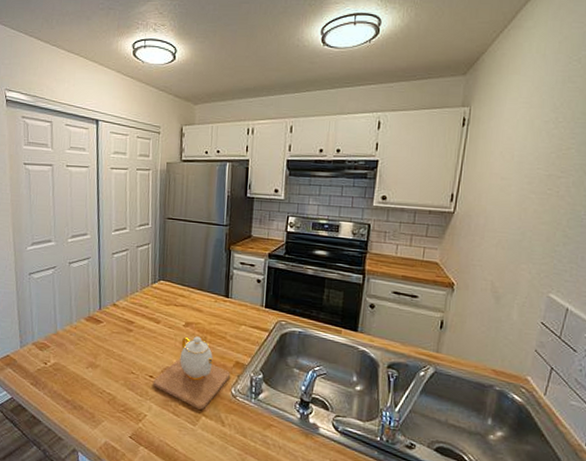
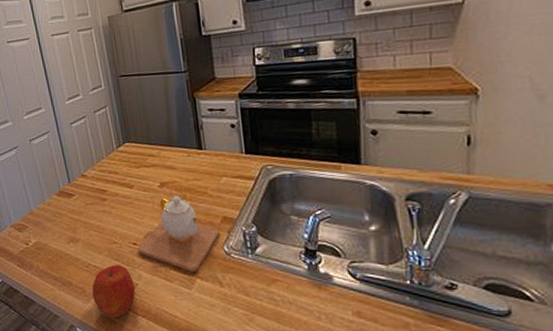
apple: none [100,394,143,446] -> present [92,265,136,318]

